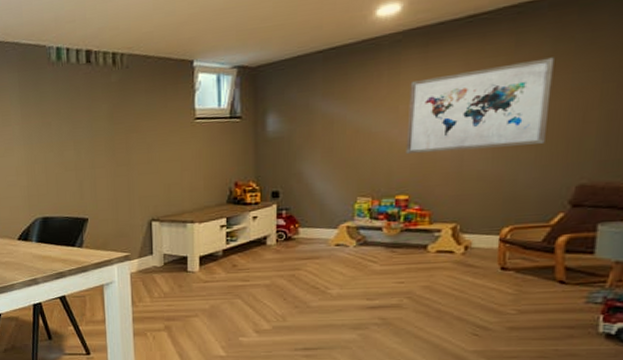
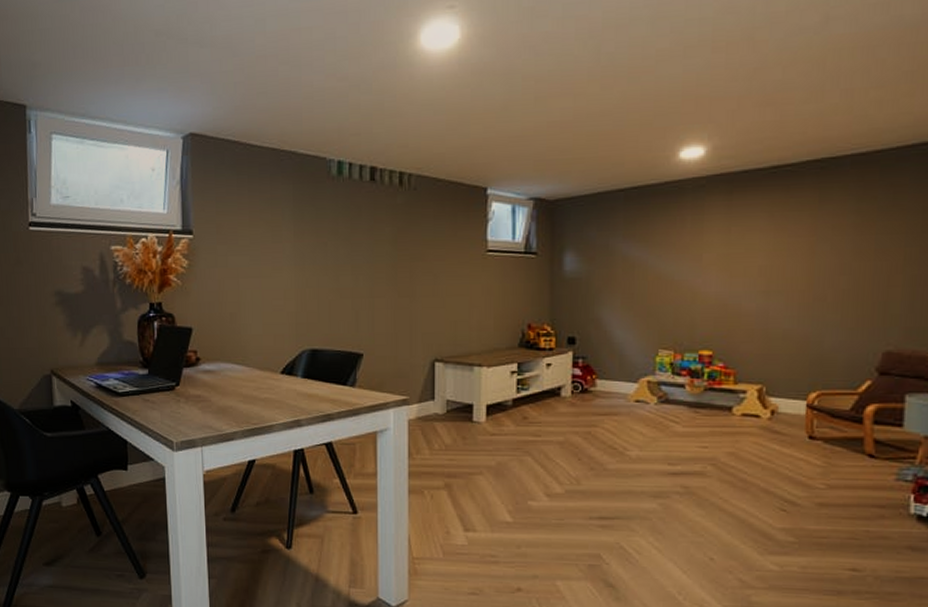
wall art: present [405,57,554,154] -> none [709,216,858,307]

